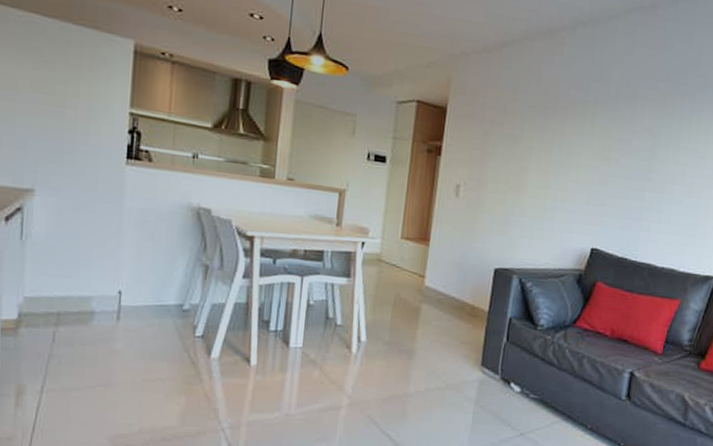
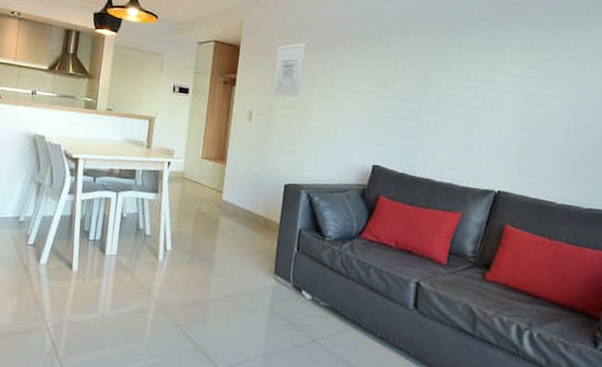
wall art: none [483,107,522,170] -> present [272,42,305,97]

